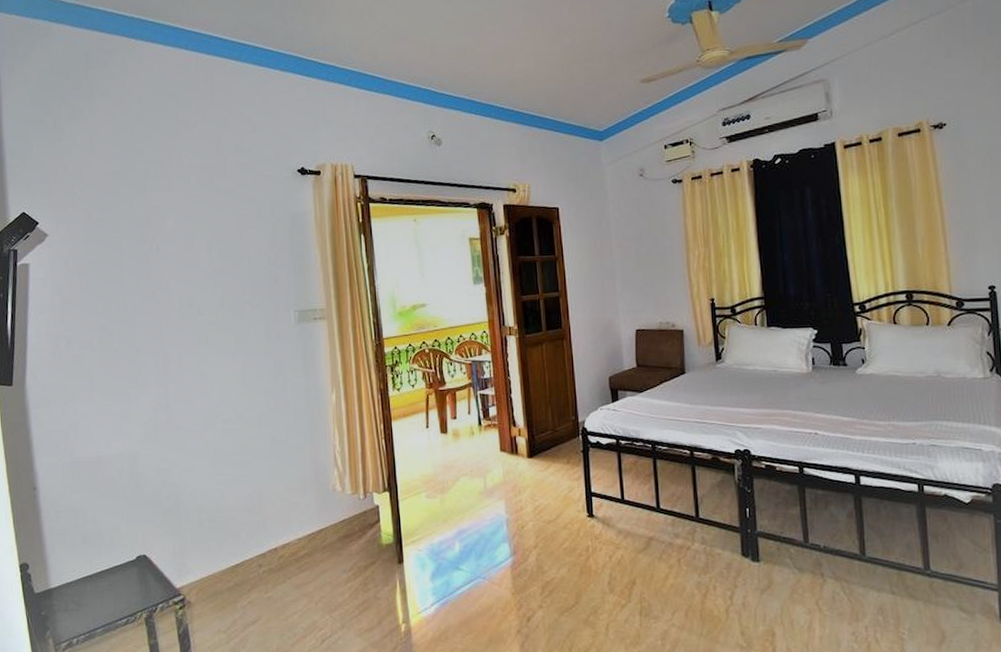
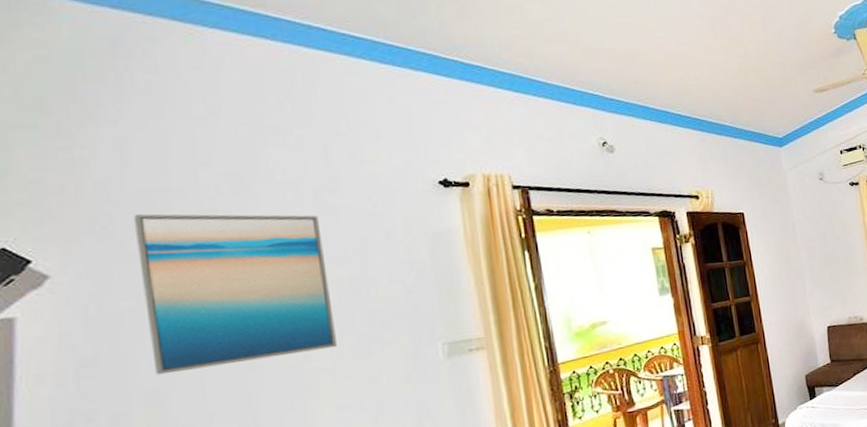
wall art: none [96,190,220,315] -> present [133,214,337,376]

